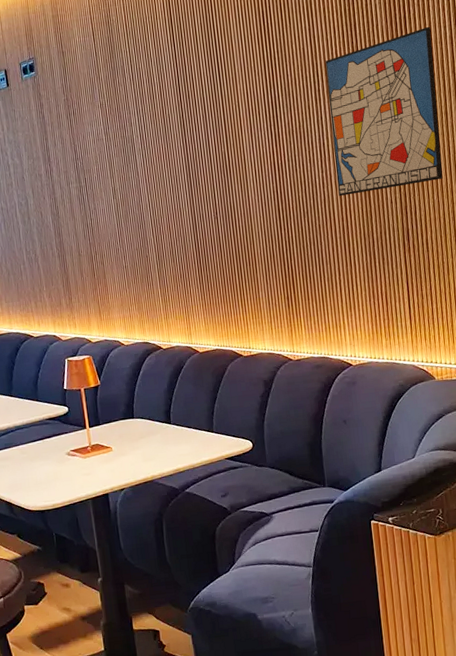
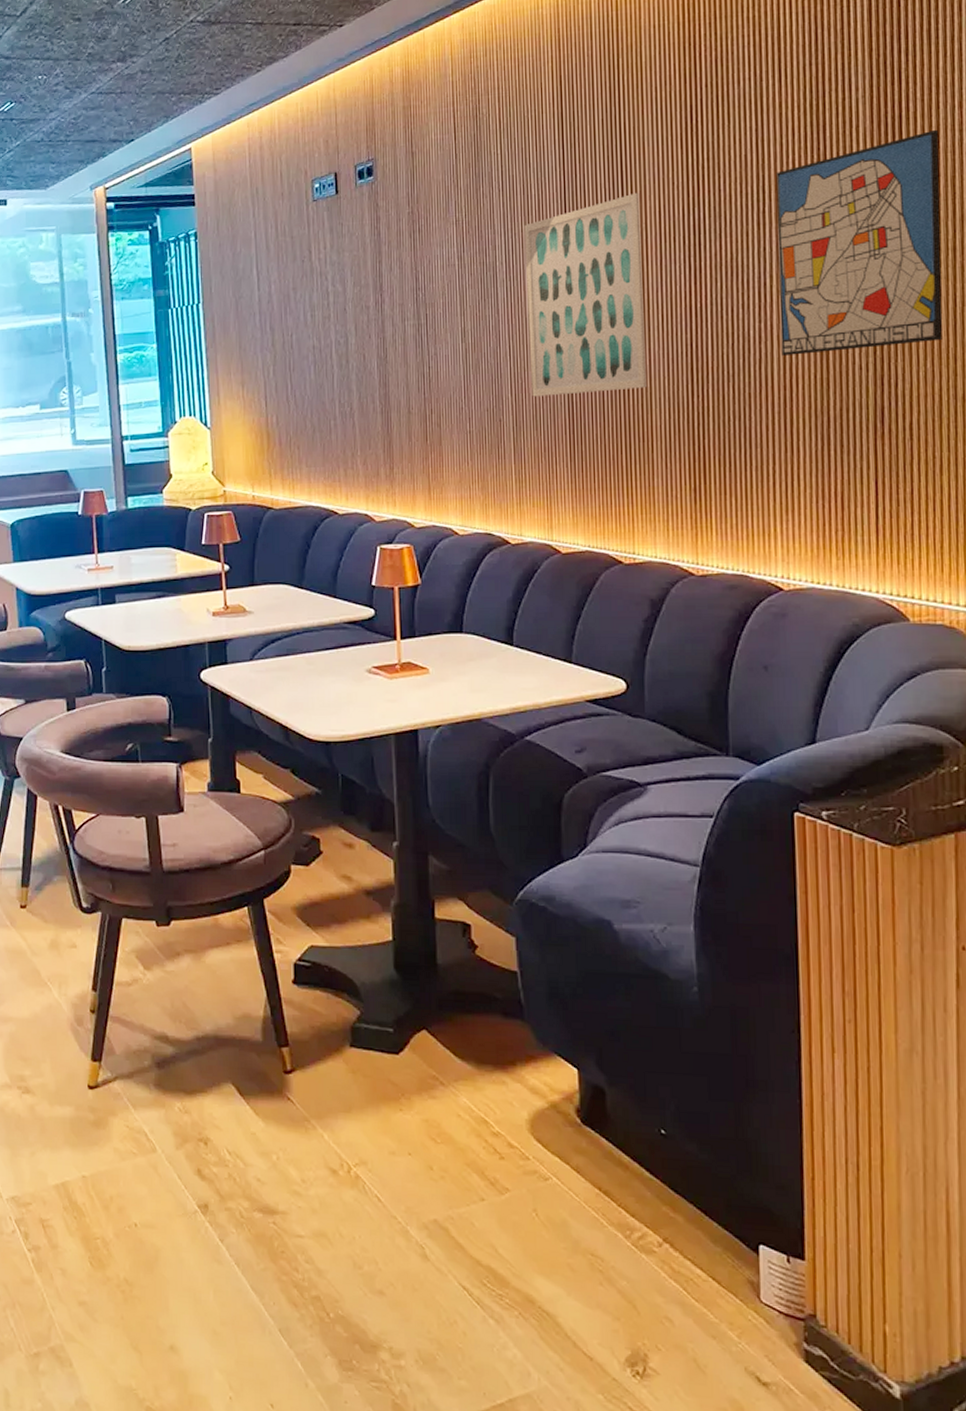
wall art: none [151,78,249,237] -> present [524,192,647,397]

